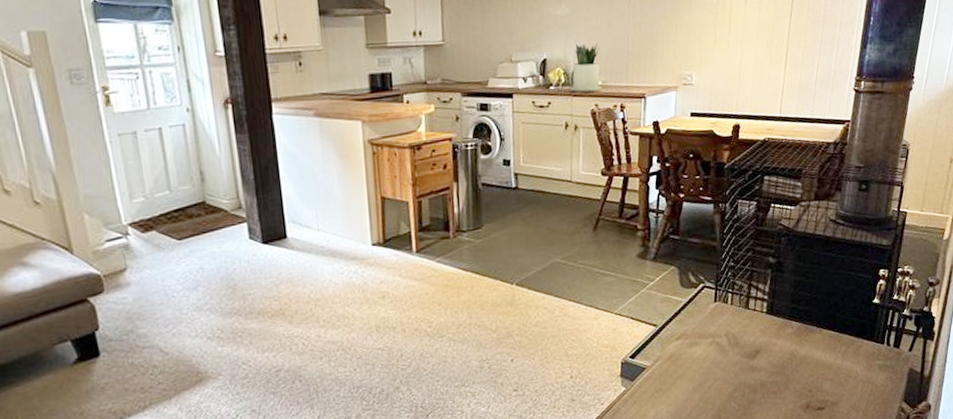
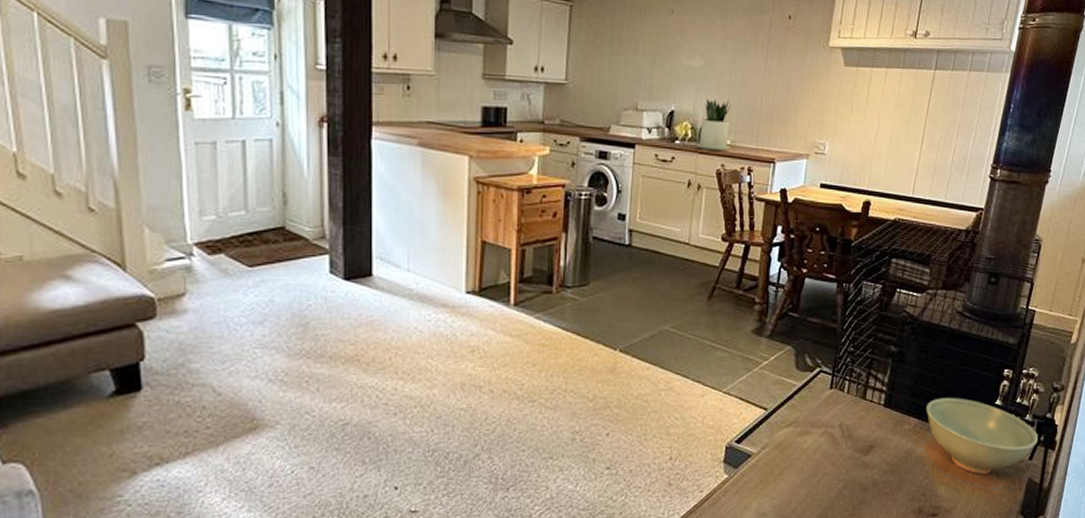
bowl: none [806,300,916,369] -> present [926,397,1037,474]

